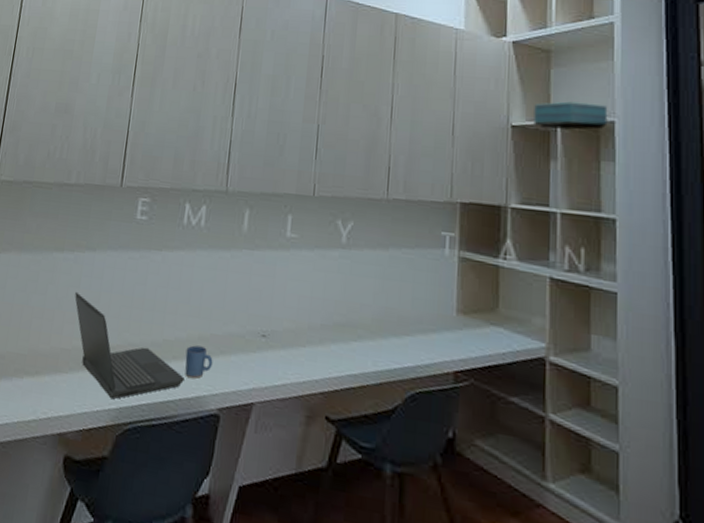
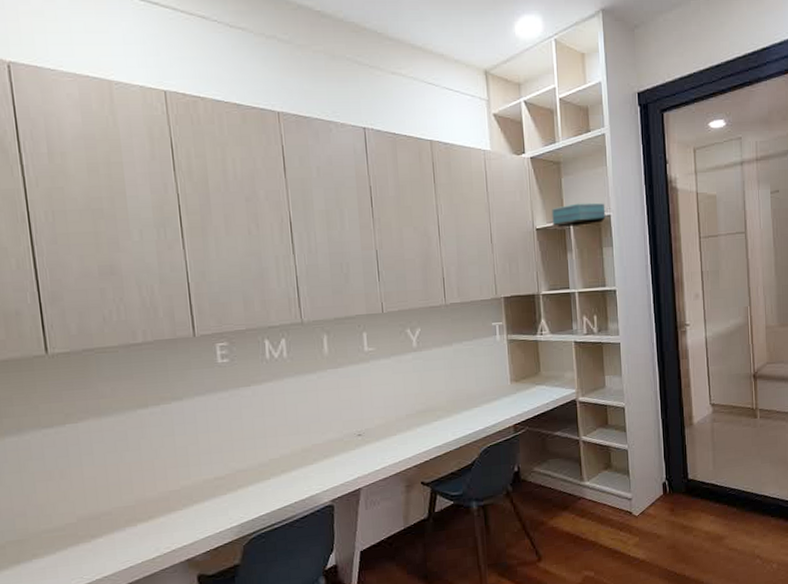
laptop computer: present [75,291,184,400] -> none [171,439,296,519]
mug: present [185,345,213,379] -> none [292,456,319,483]

